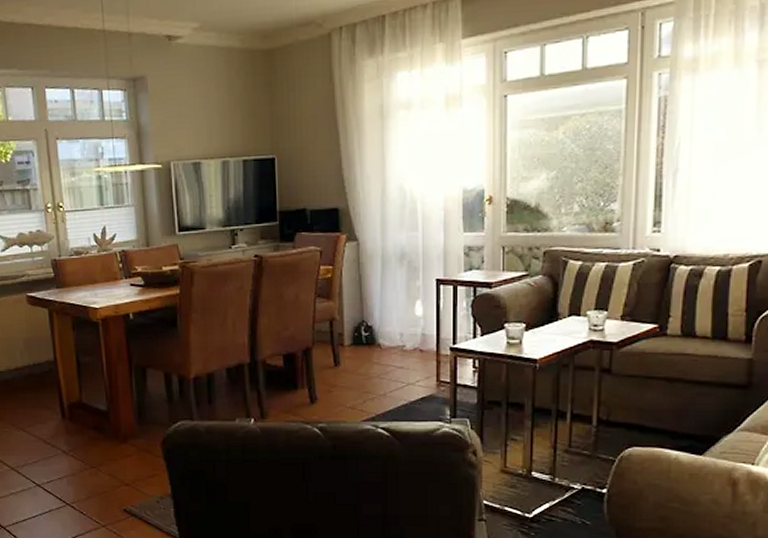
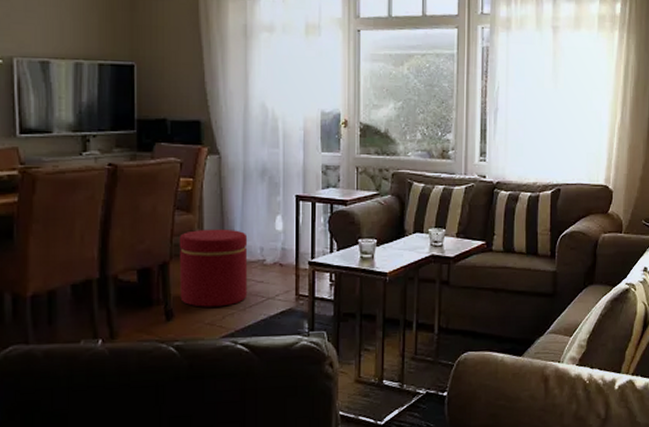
ottoman: none [320,315,388,391] -> present [179,228,248,307]

